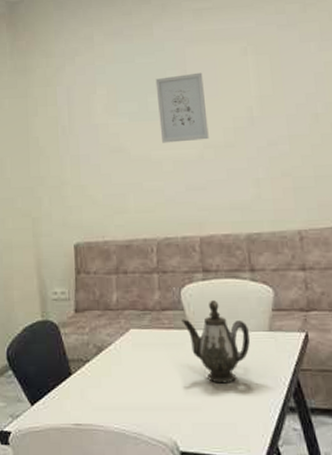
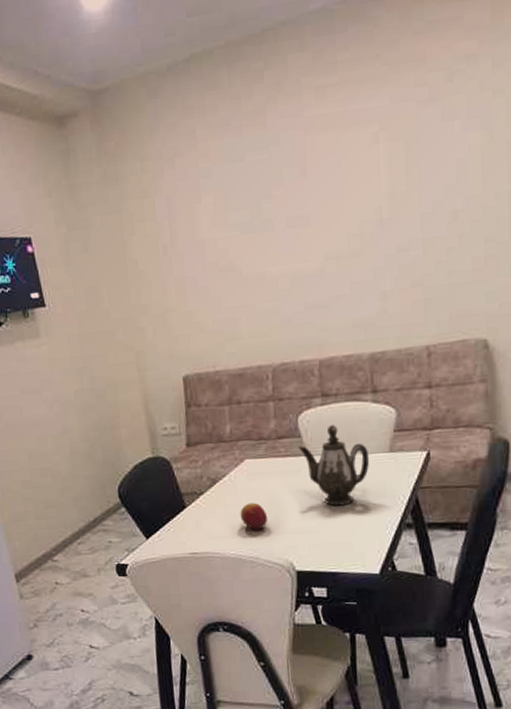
fruit: none [124,374,152,404] -> present [240,502,268,530]
wall art: present [155,72,209,143] -> none [270,168,331,257]

